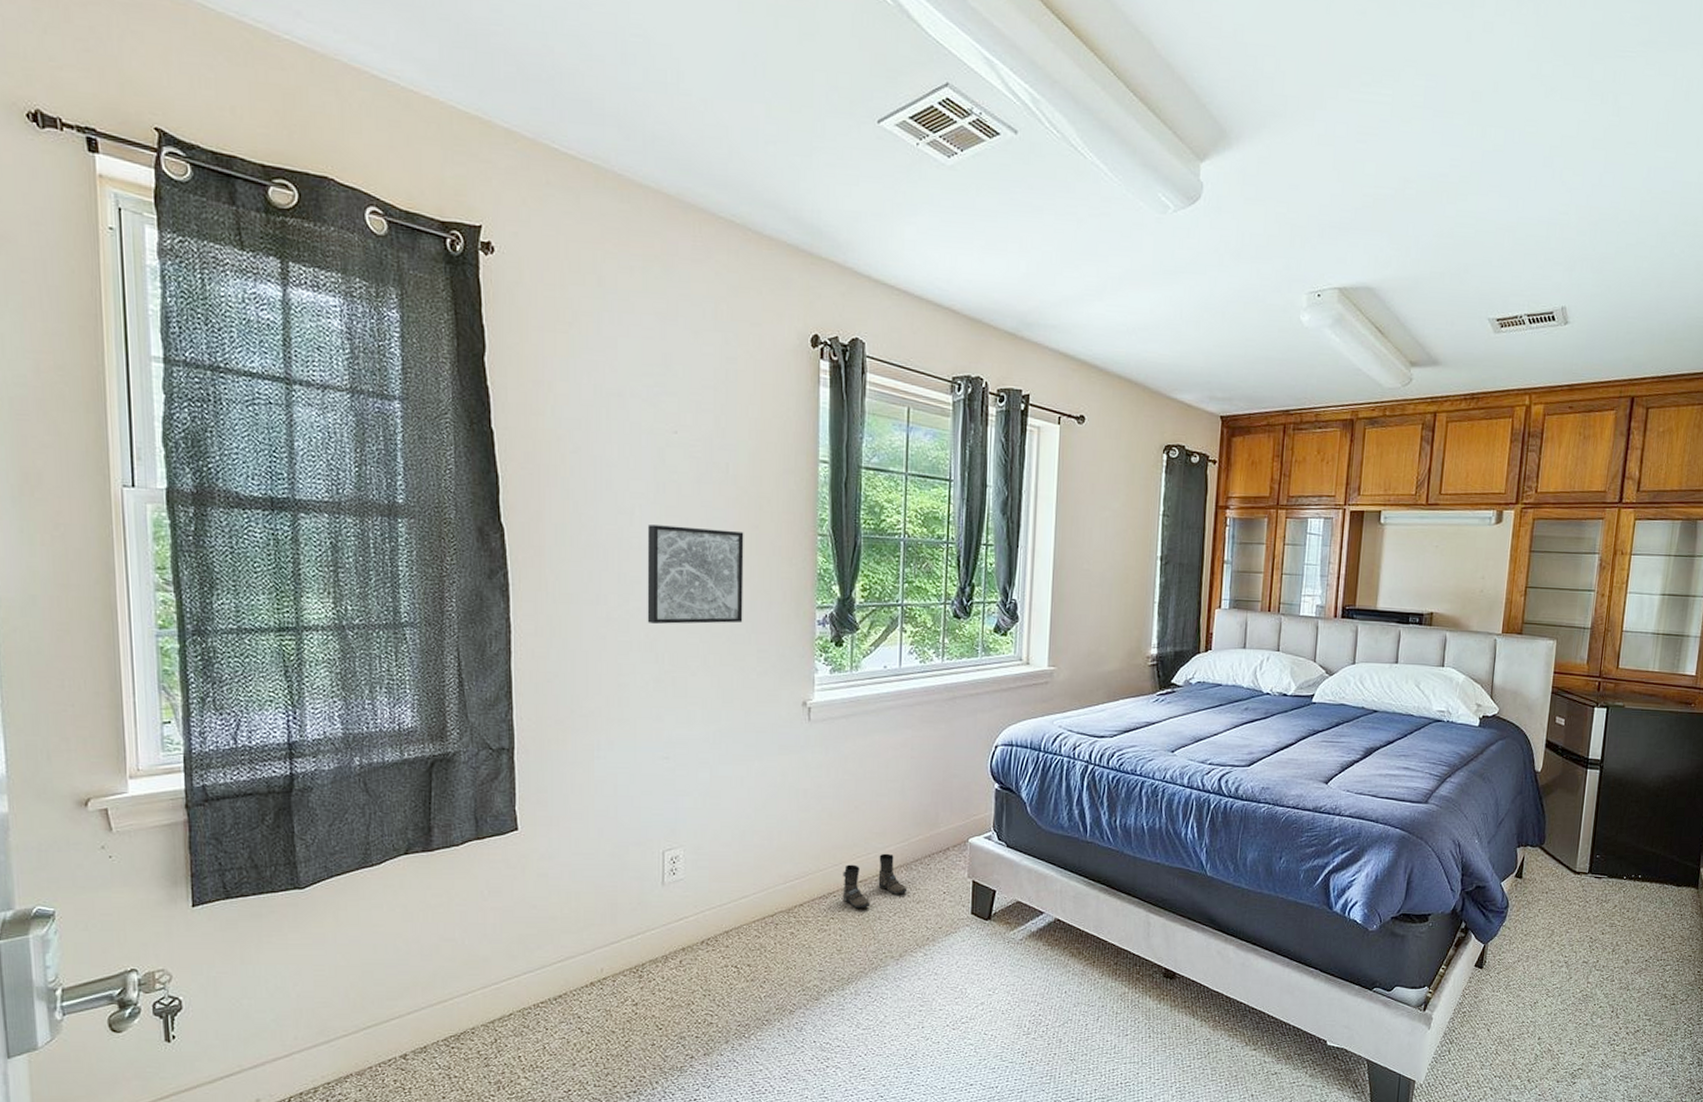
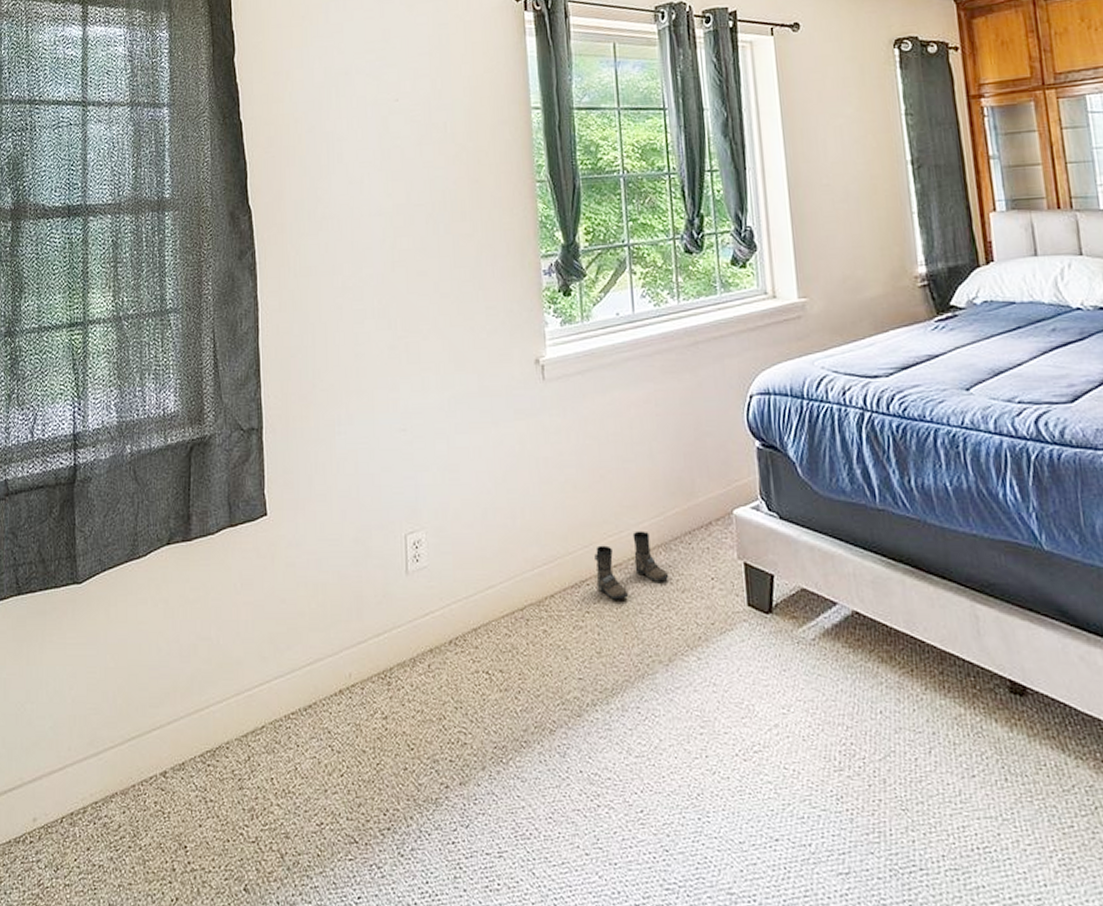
wall art: present [647,525,744,624] -> none [376,187,470,289]

